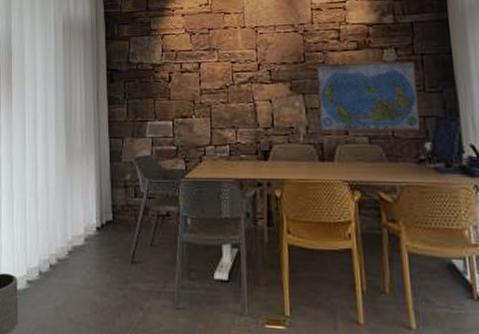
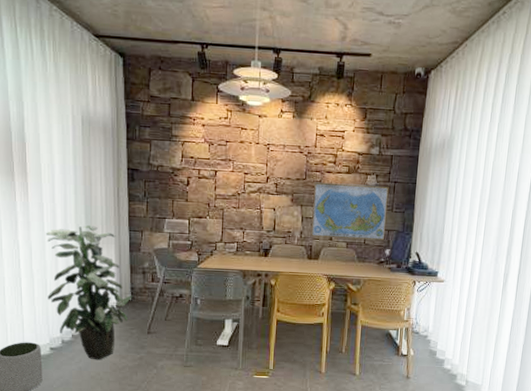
indoor plant: none [26,133,114,298] -> present [45,224,132,360]

